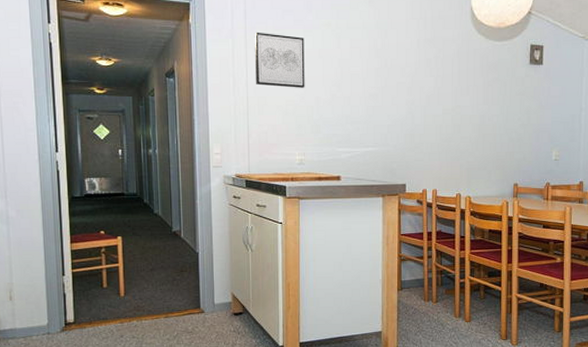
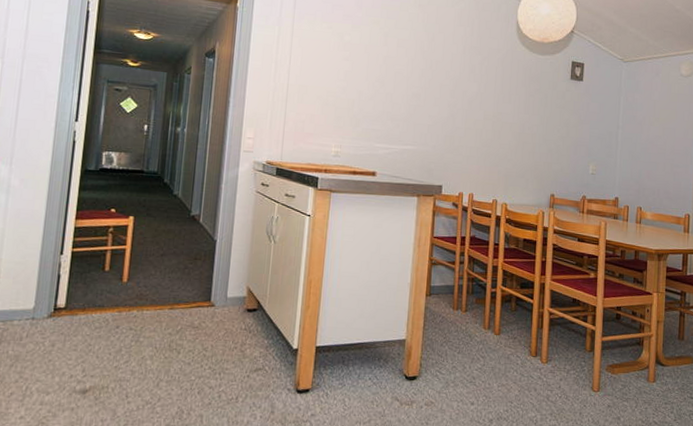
wall art: present [254,32,305,88] -> none [298,22,352,81]

